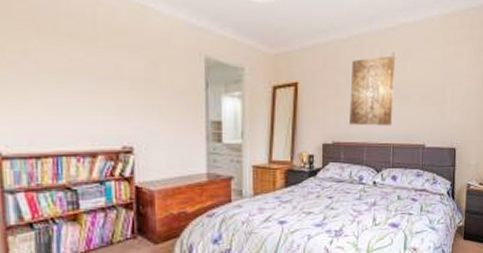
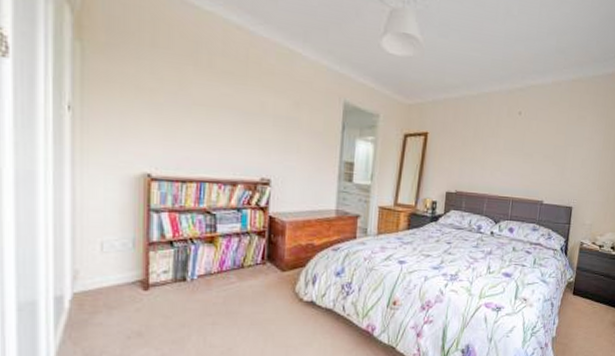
wall art: present [349,55,396,126] -> none [473,114,522,181]

